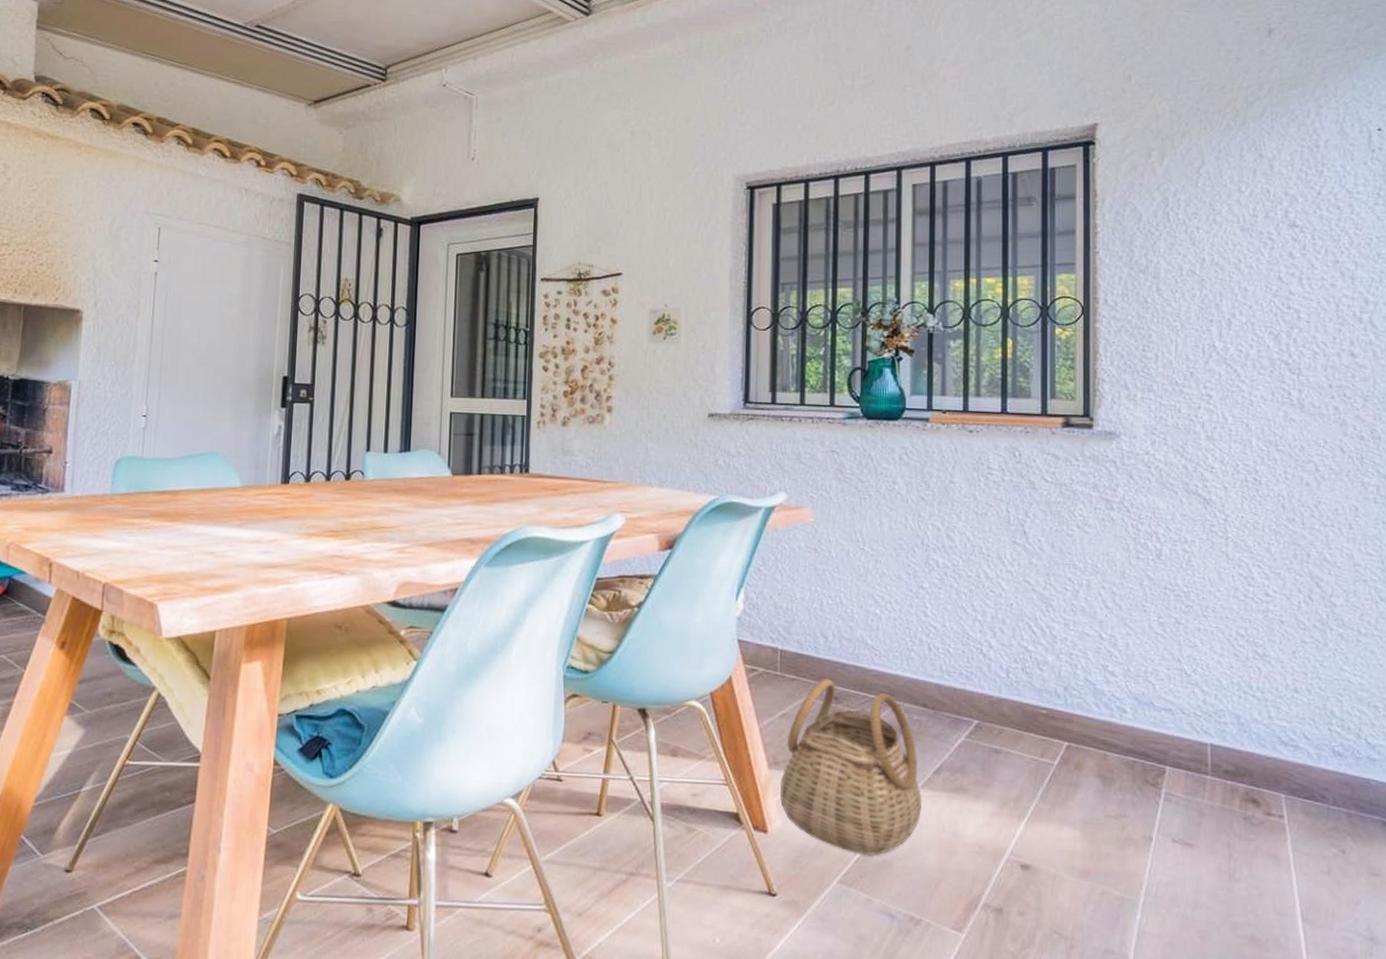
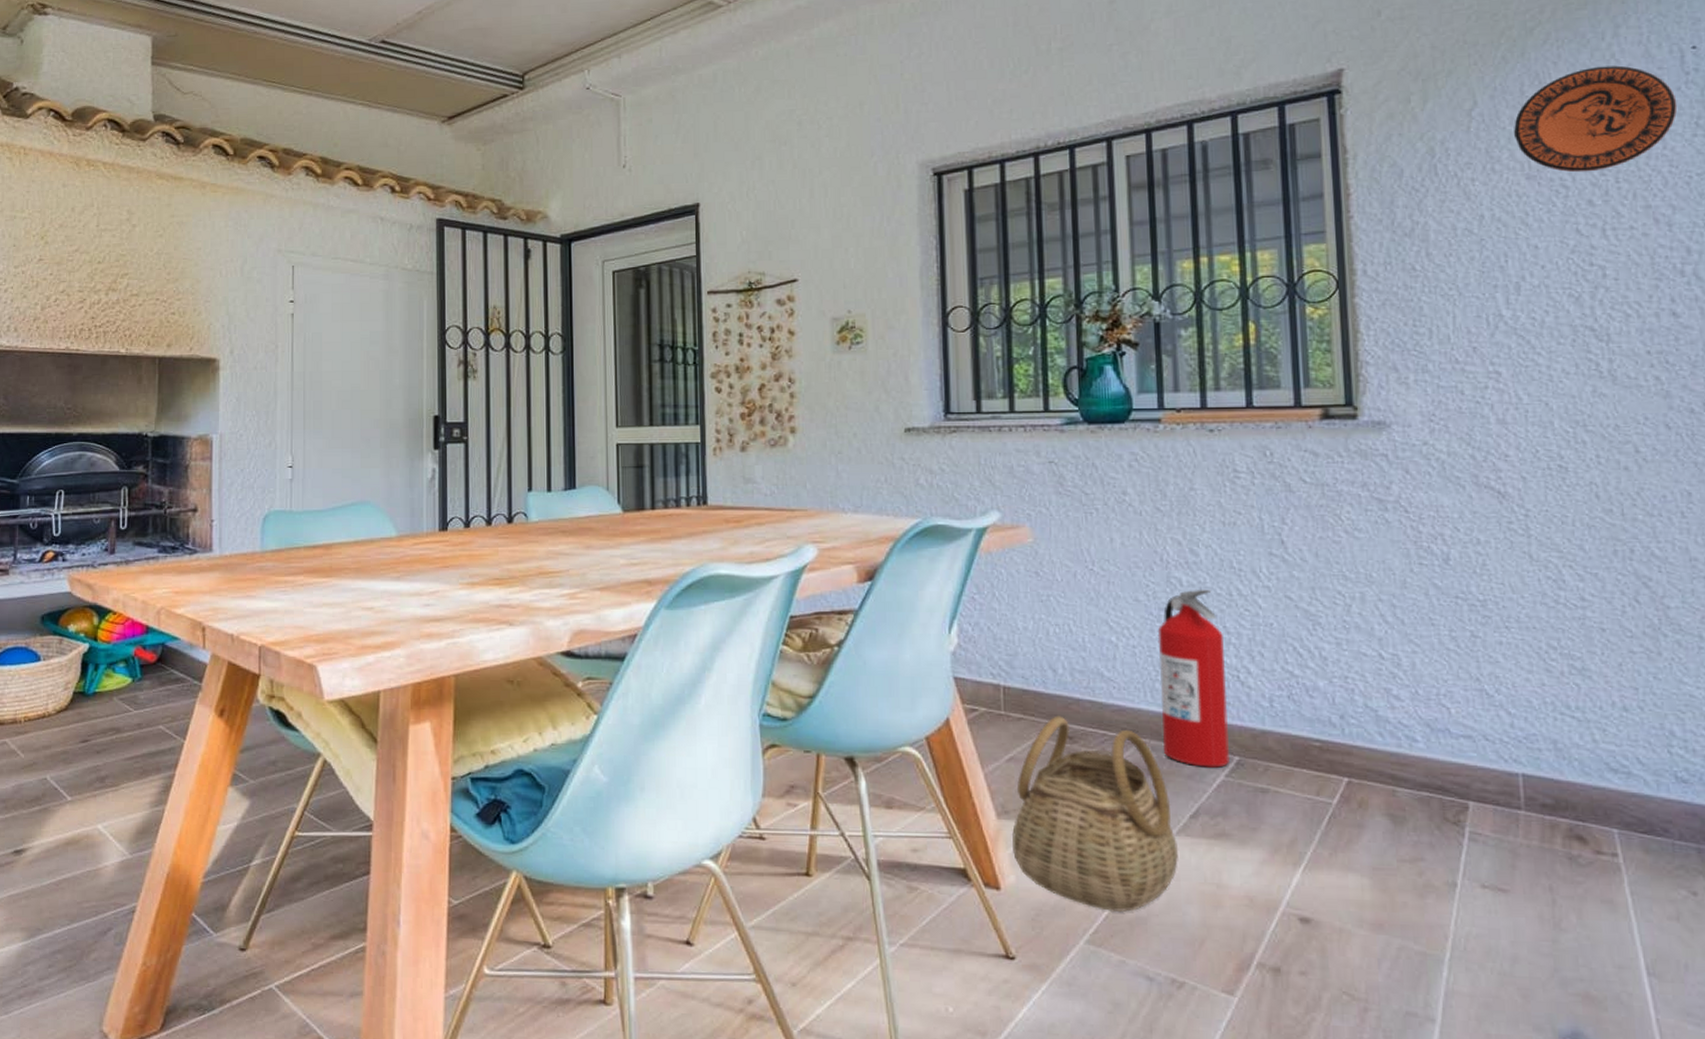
fire extinguisher: none [915,571,972,730] -> present [1157,590,1229,768]
decorative plate: none [1233,139,1364,229] -> present [1514,65,1678,173]

